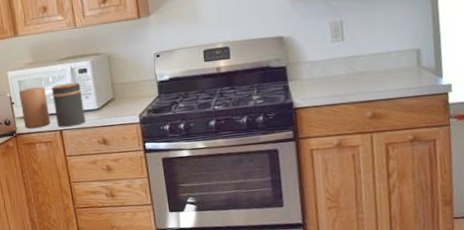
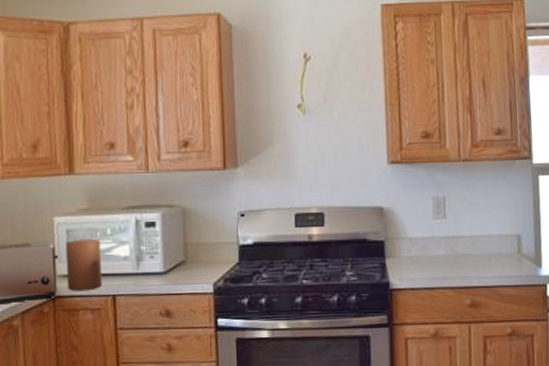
cylinder: present [52,82,86,128] -> none [109,237,147,293]

